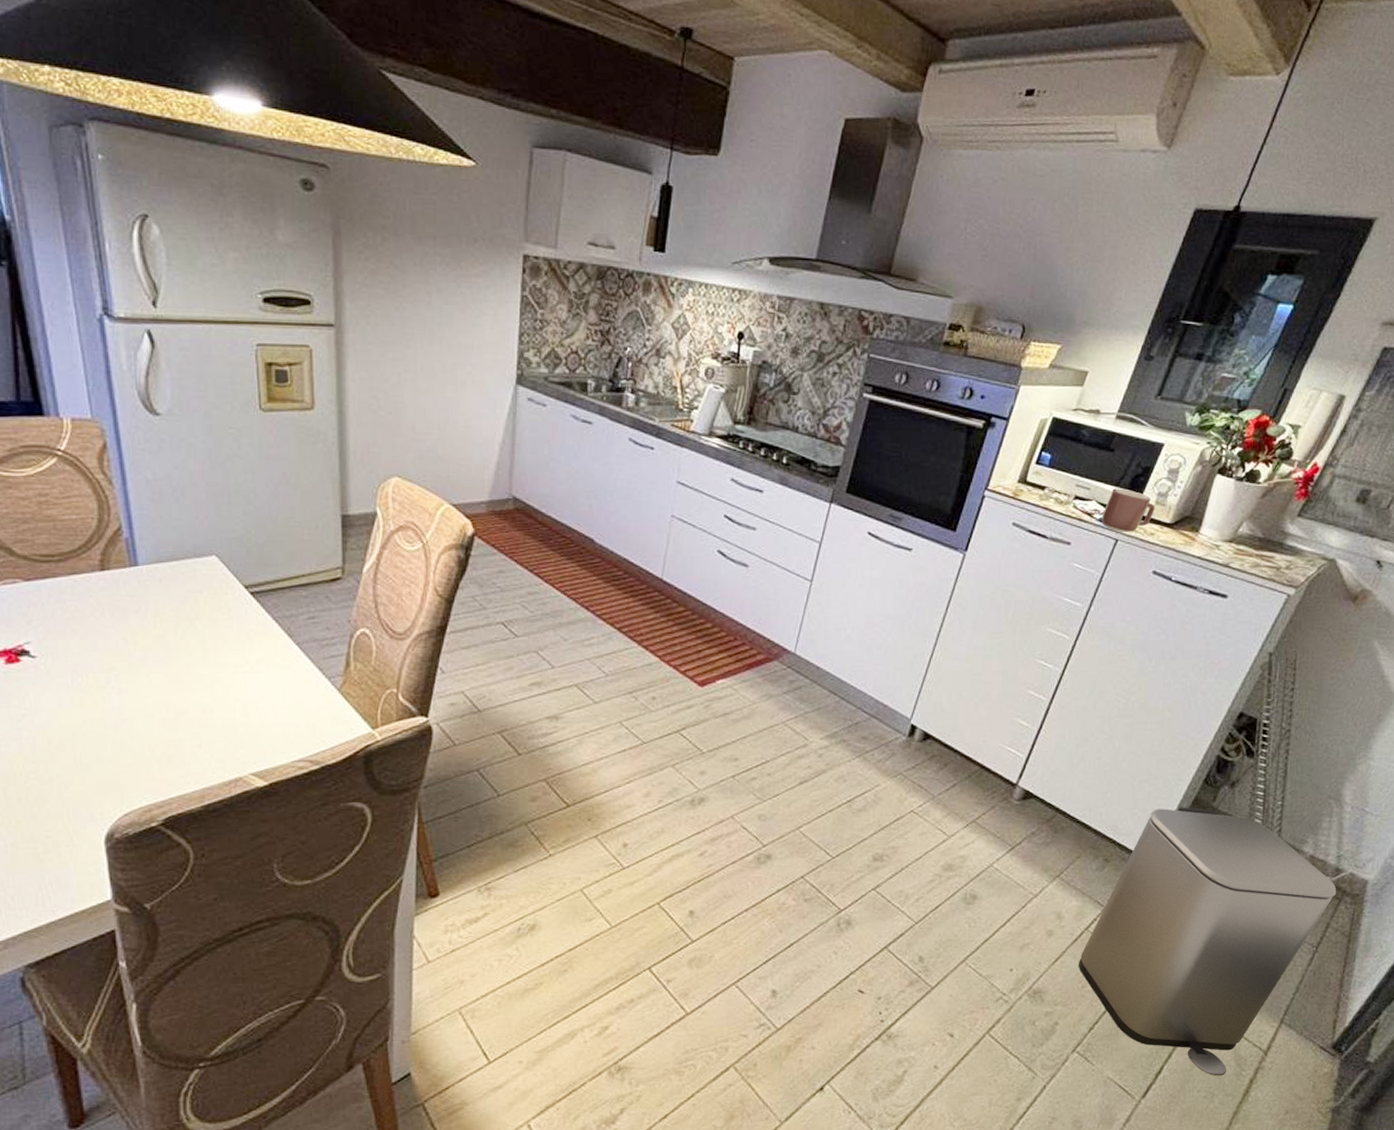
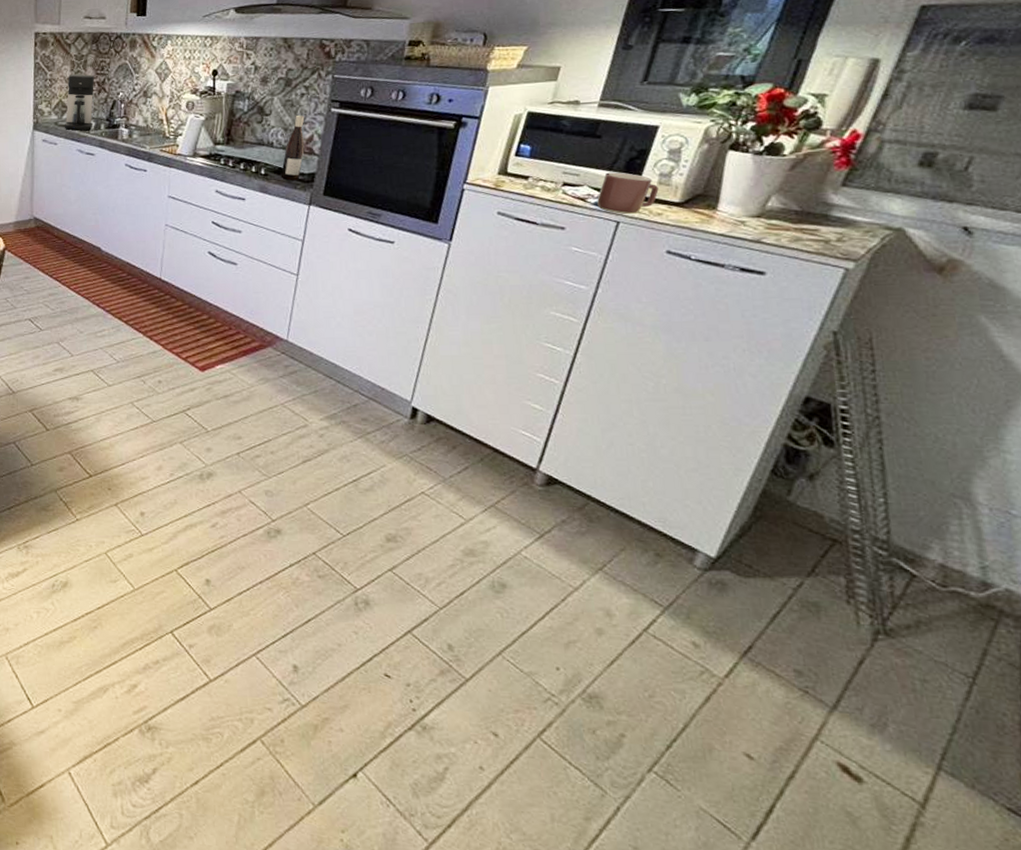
coffee maker: none [557,317,598,392] -> present [65,74,95,131]
bottle: none [803,398,835,473] -> present [280,115,305,180]
pedal bin: present [1079,807,1337,1076] -> none [641,500,990,827]

